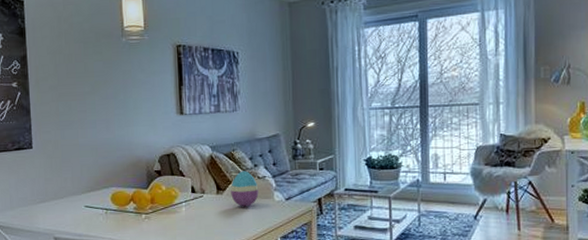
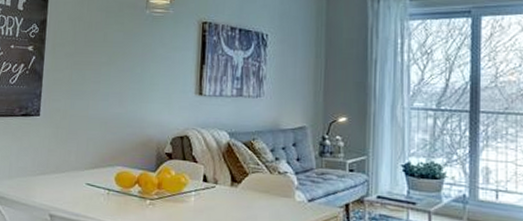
decorative egg: present [231,171,259,207] -> none [246,163,278,204]

